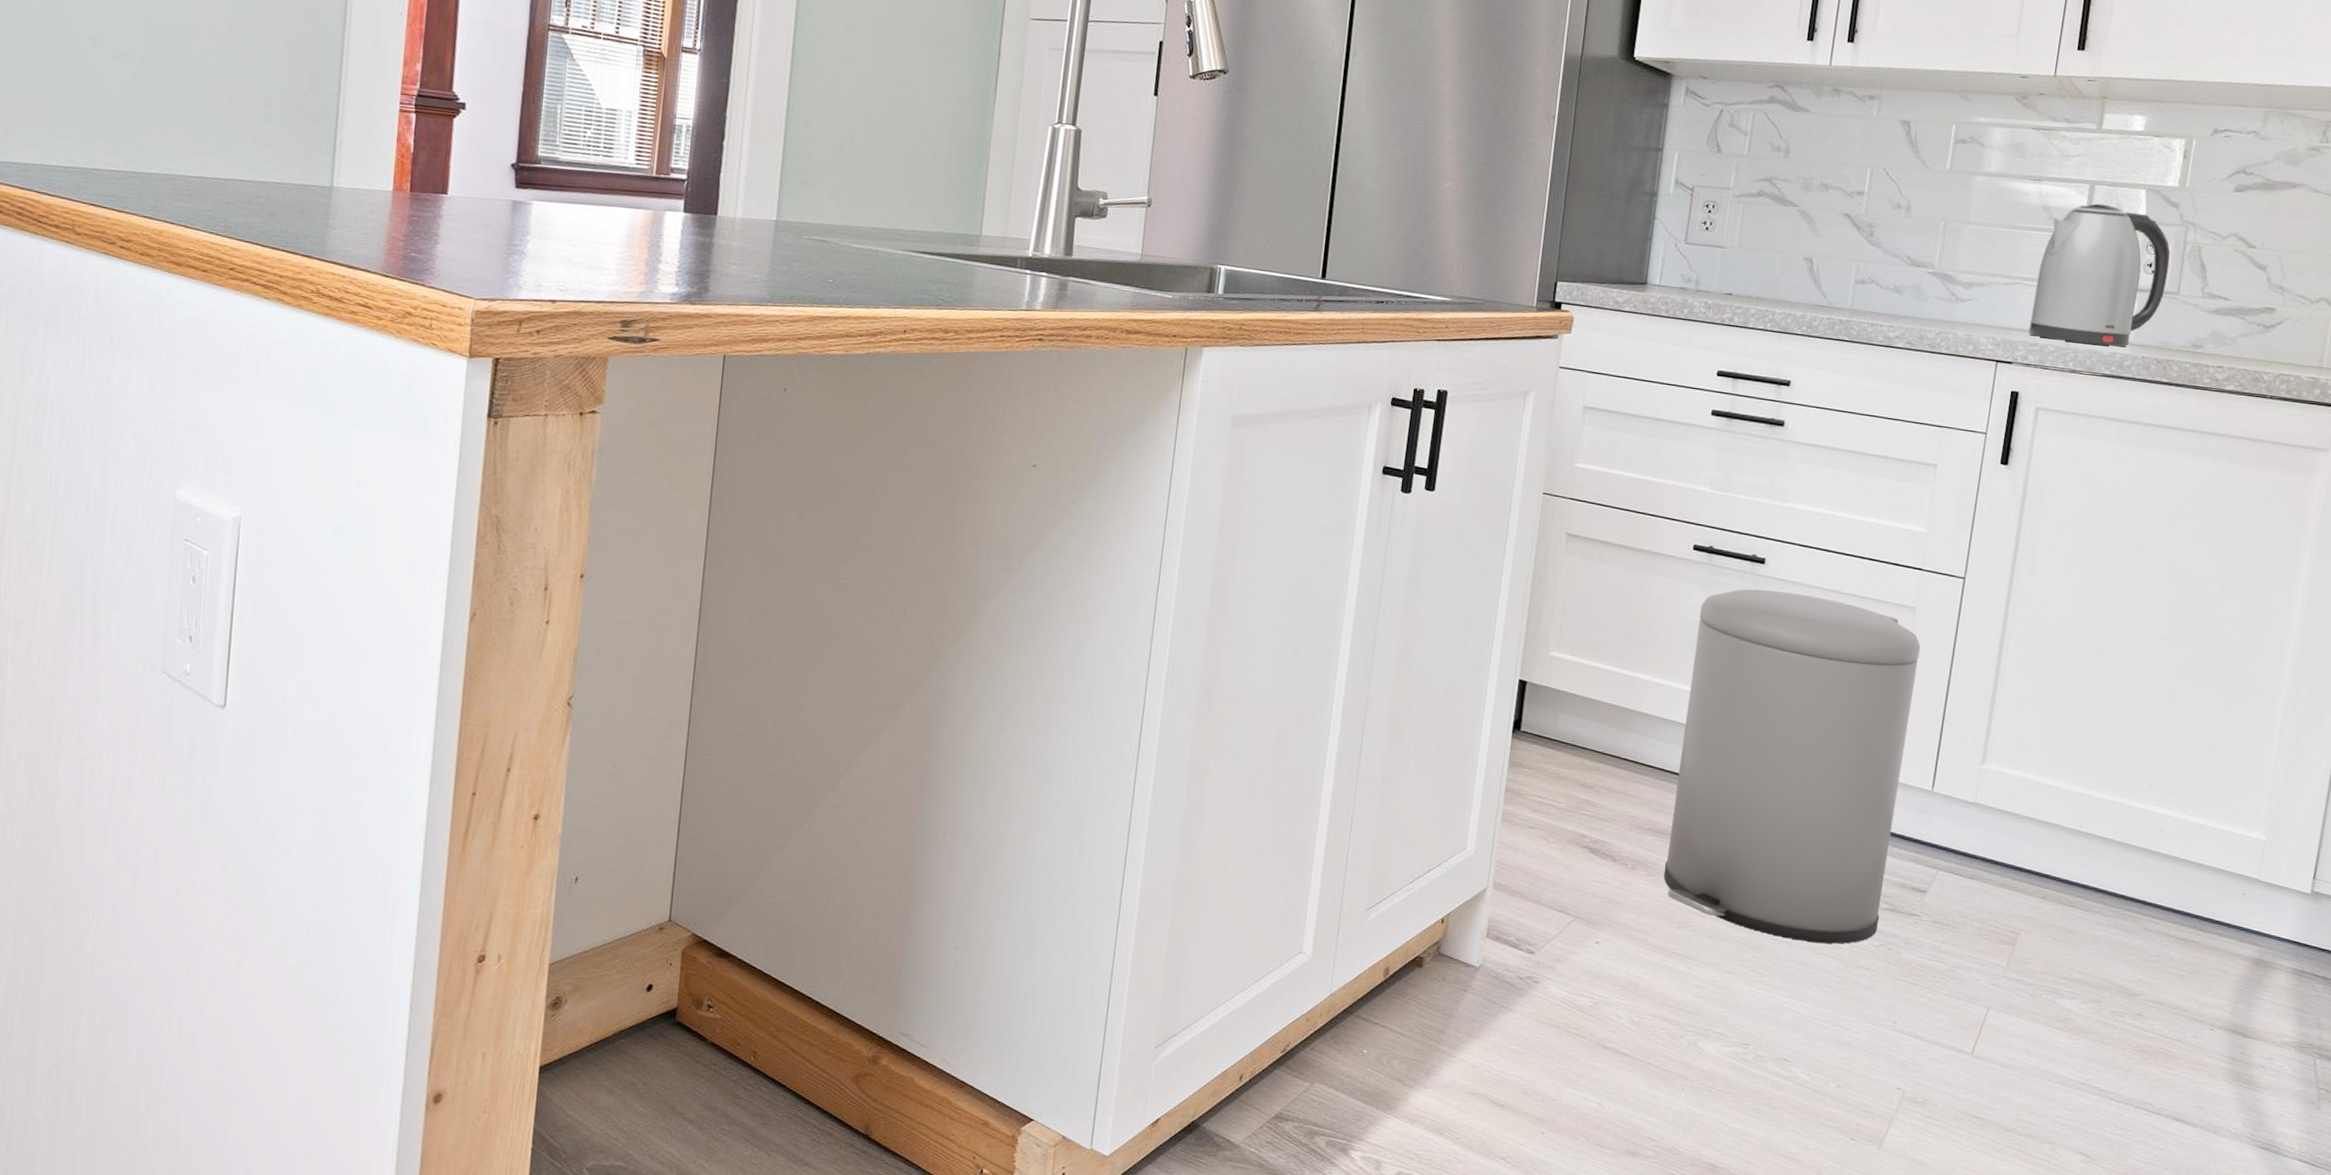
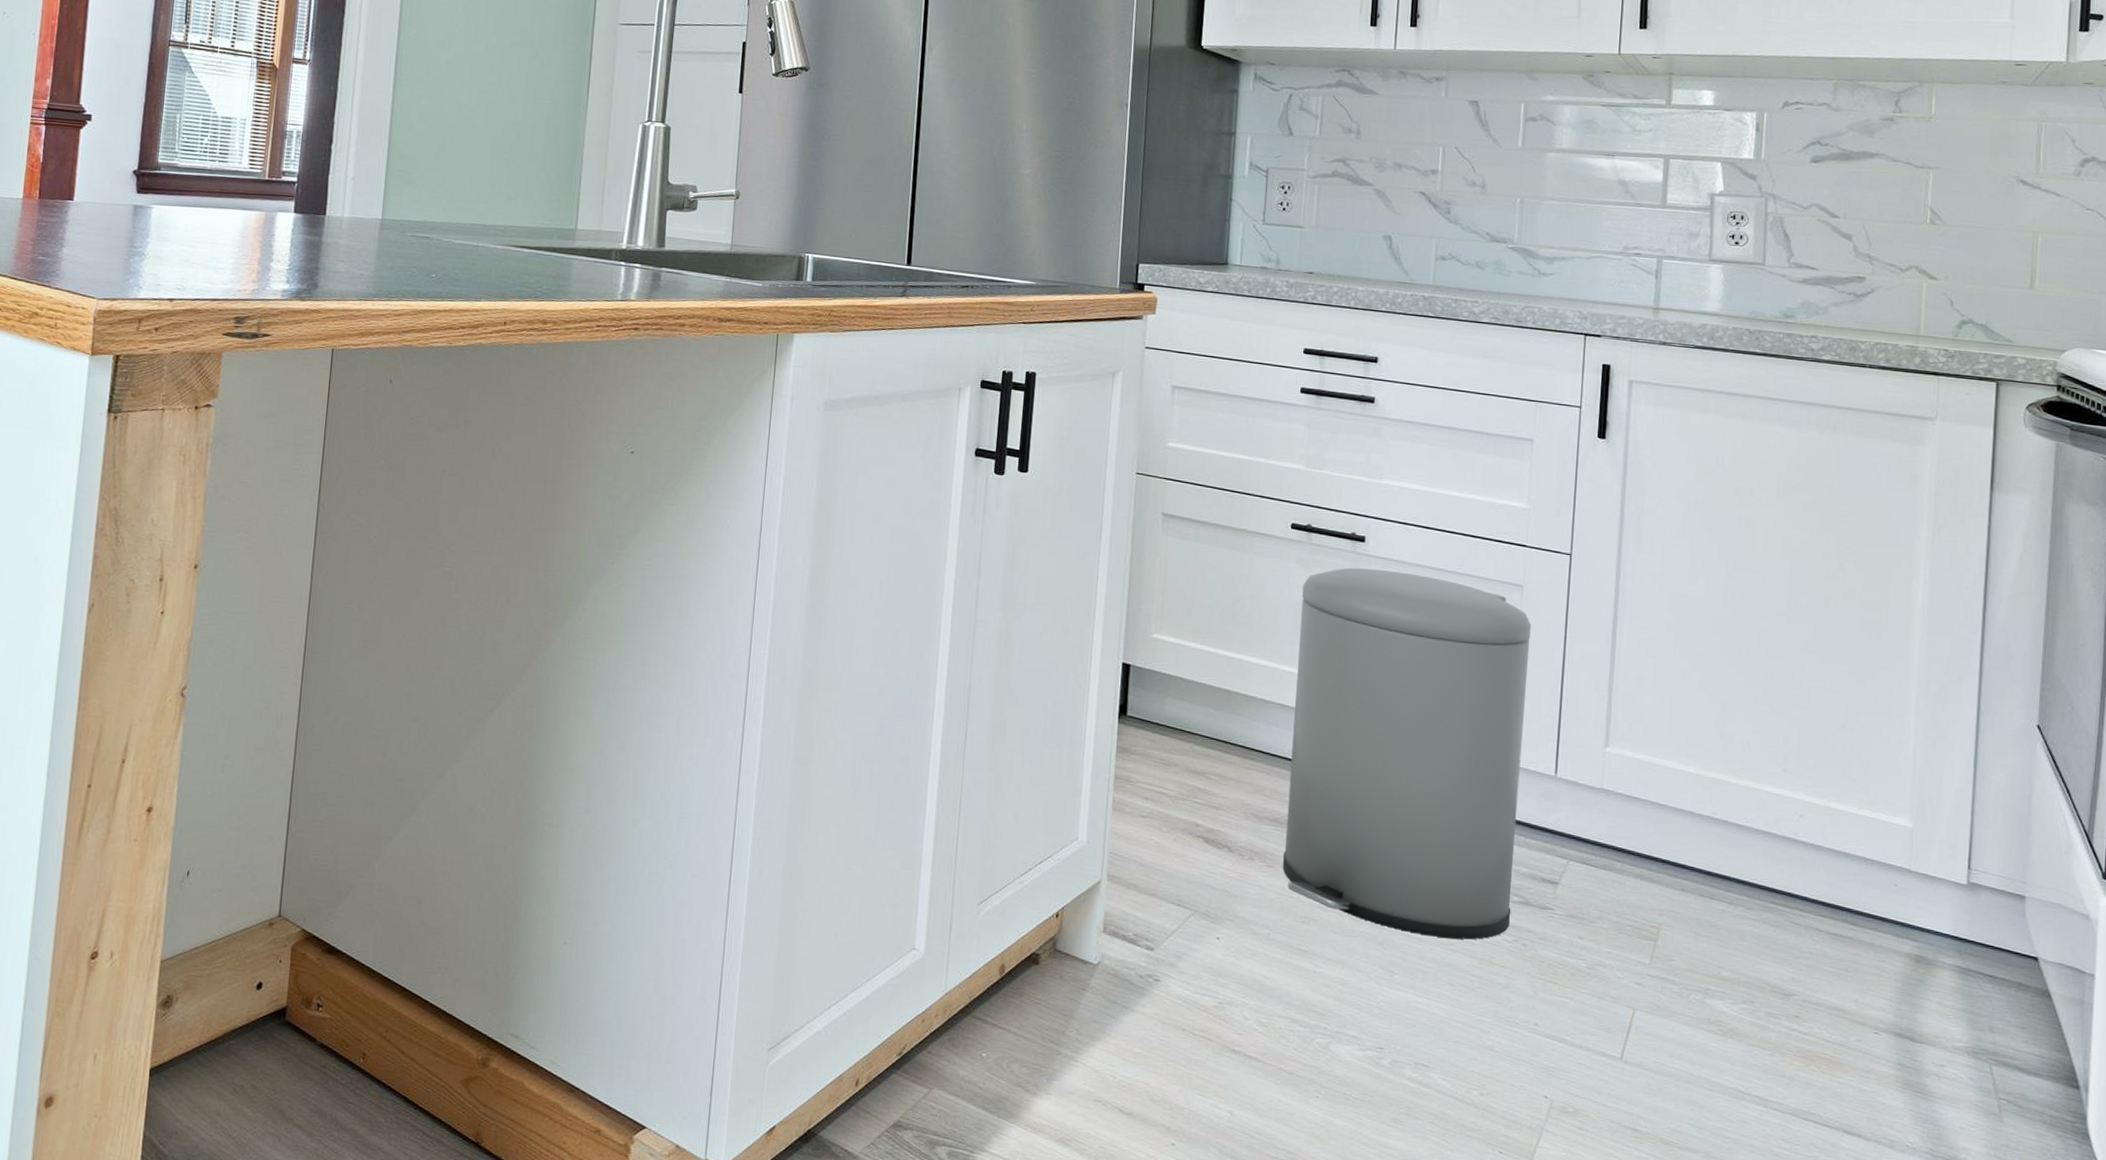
kettle: present [2028,203,2170,347] -> none [1615,177,1753,318]

